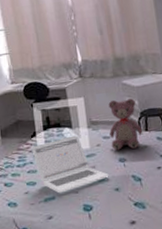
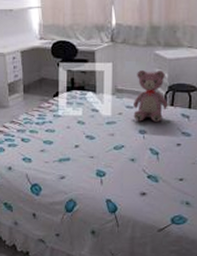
laptop: present [31,135,109,194] -> none [52,101,126,156]

